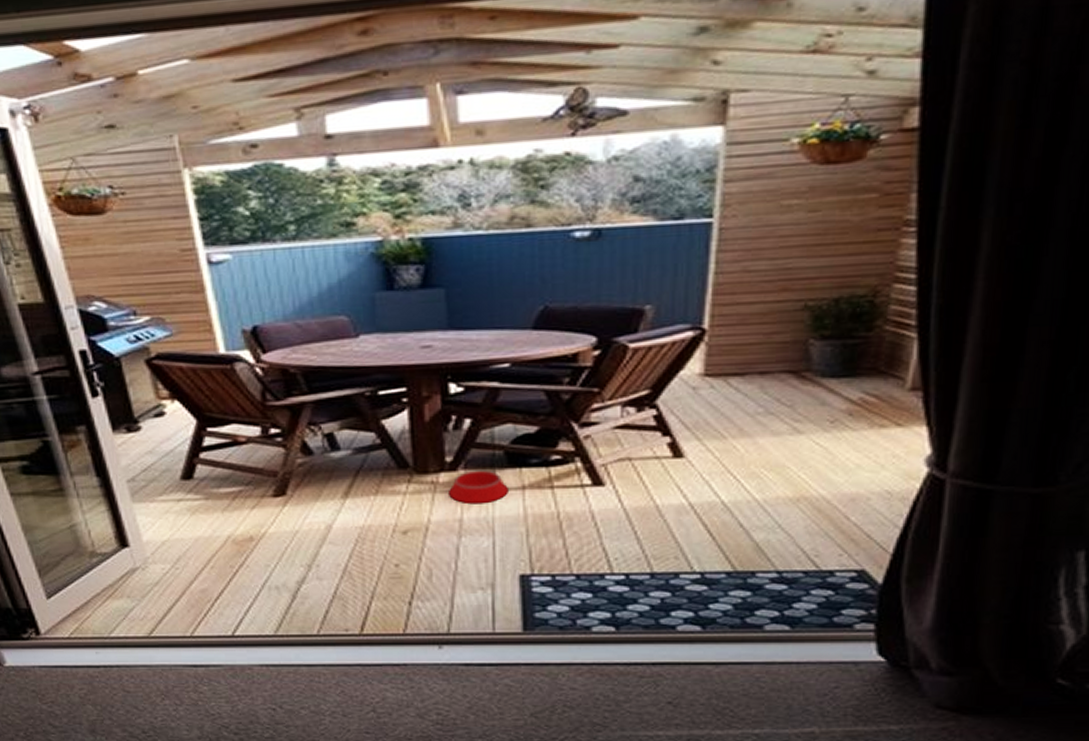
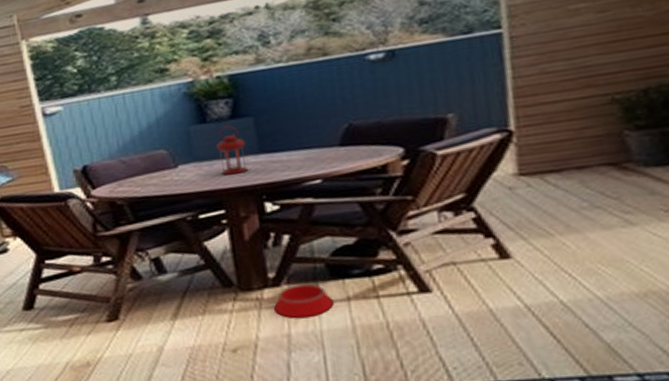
lantern: none [403,295,434,350] -> present [217,125,248,176]

